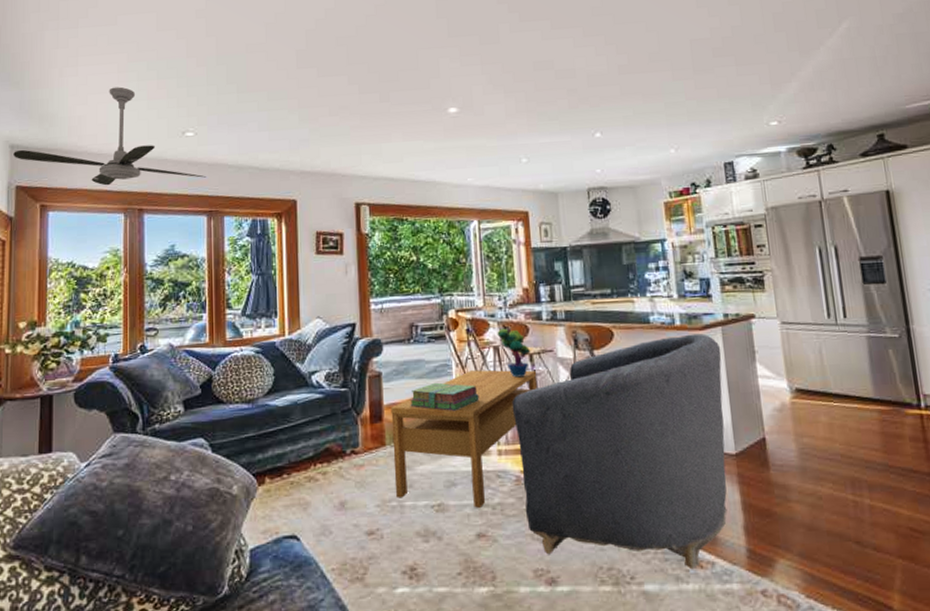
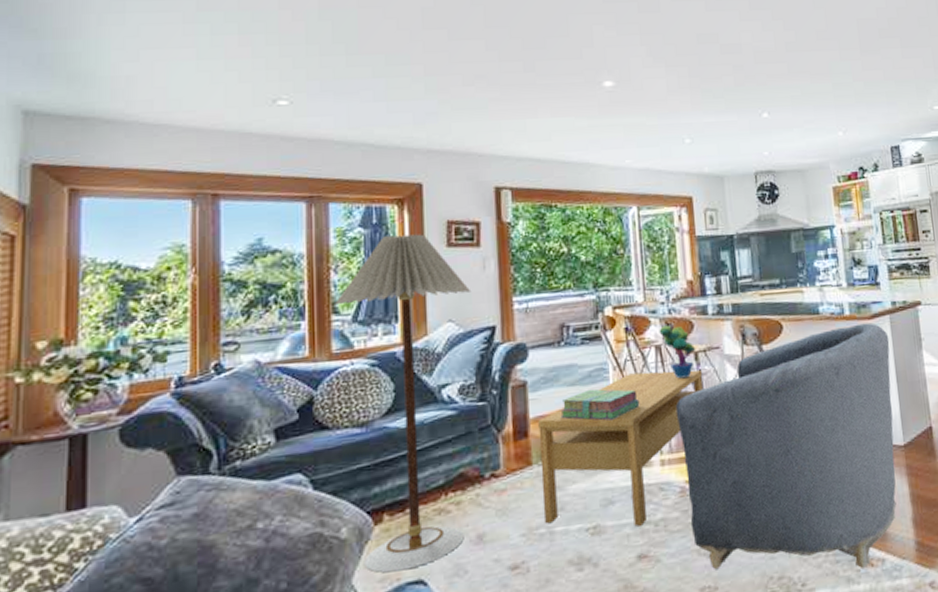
ceiling fan: present [13,87,207,186] -> none [28,41,306,165]
floor lamp: none [228,243,336,526] -> present [335,234,472,573]

